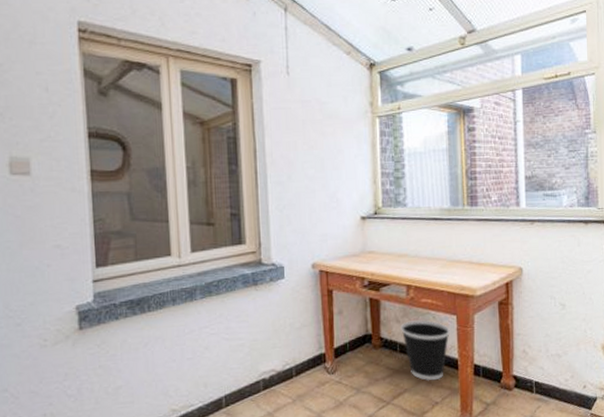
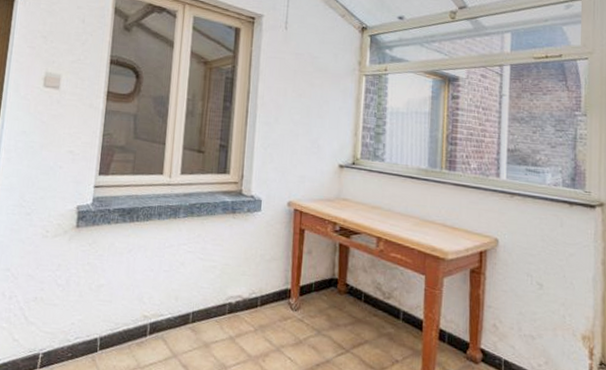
wastebasket: present [401,320,450,381] -> none [367,272,417,338]

